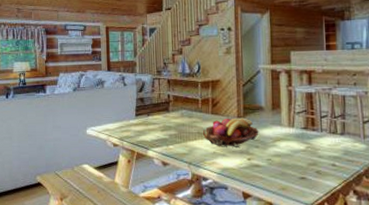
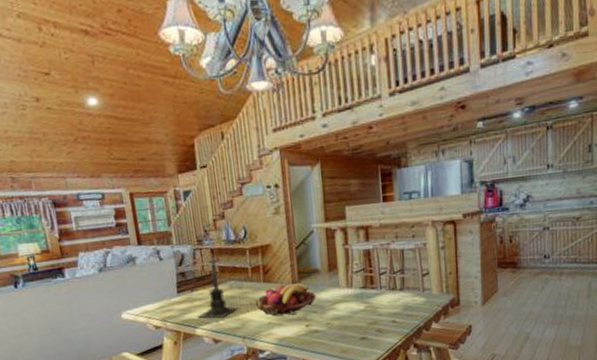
candle holder: none [151,85,187,143] -> present [198,255,238,318]

